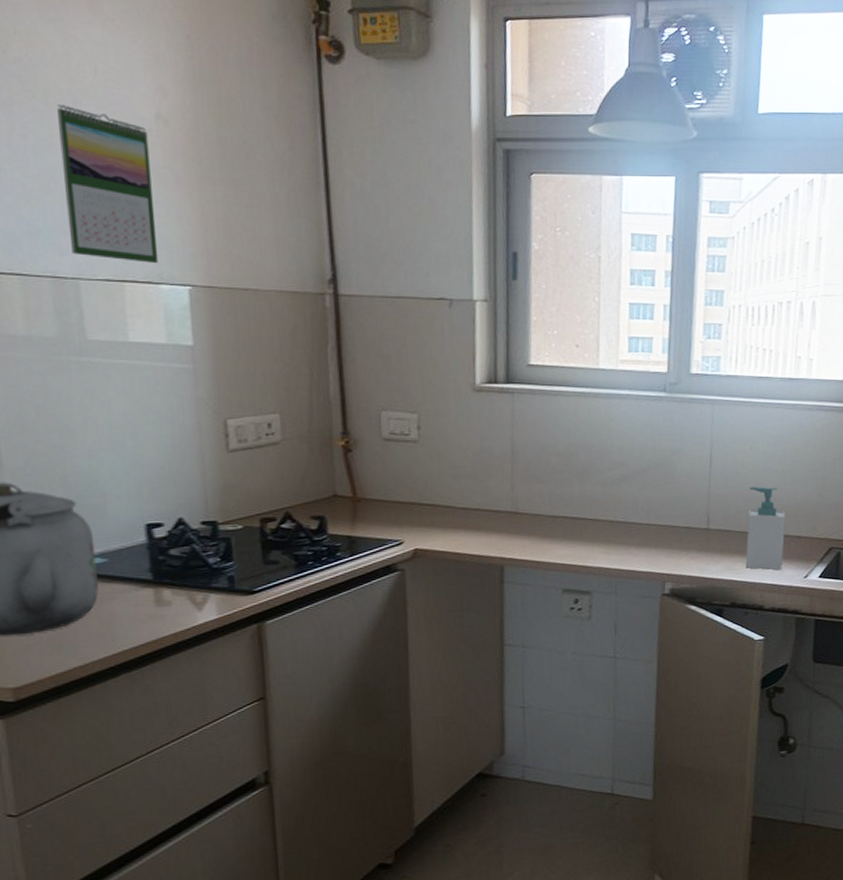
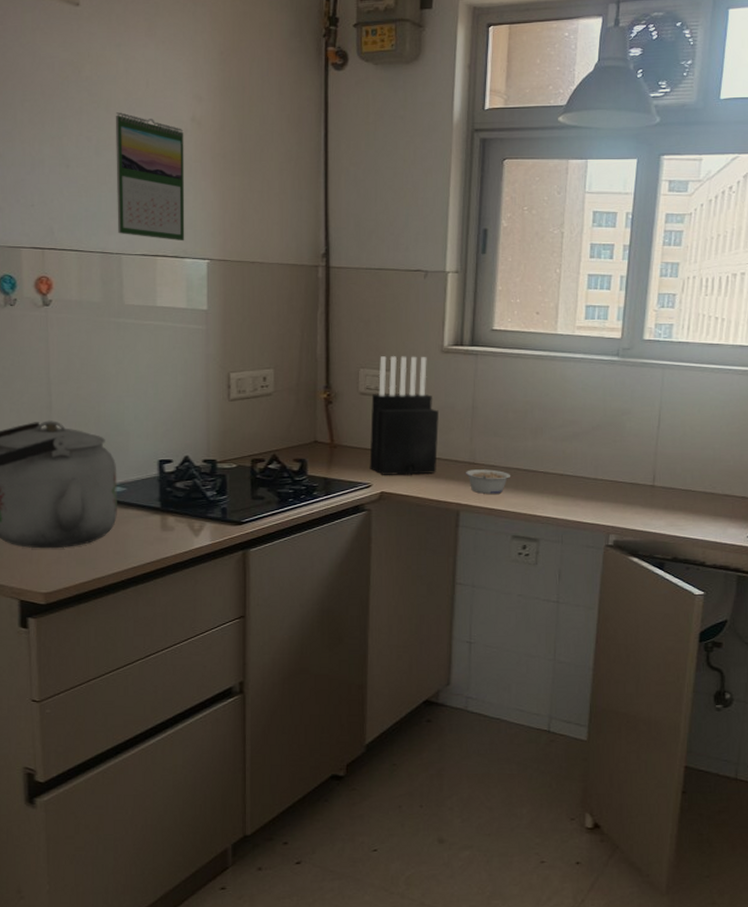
knife block: none [397,395,476,531] -> present [369,356,439,476]
legume: none [507,519,557,546] -> present [465,469,510,494]
soap bottle: present [745,486,786,570] -> none [689,448,731,529]

